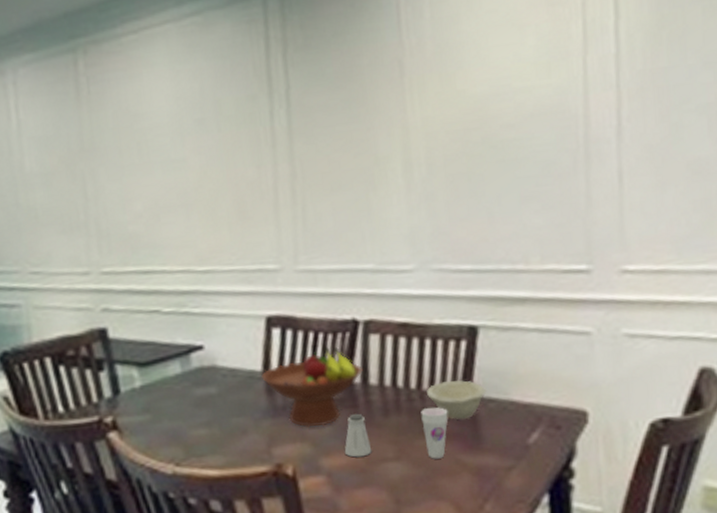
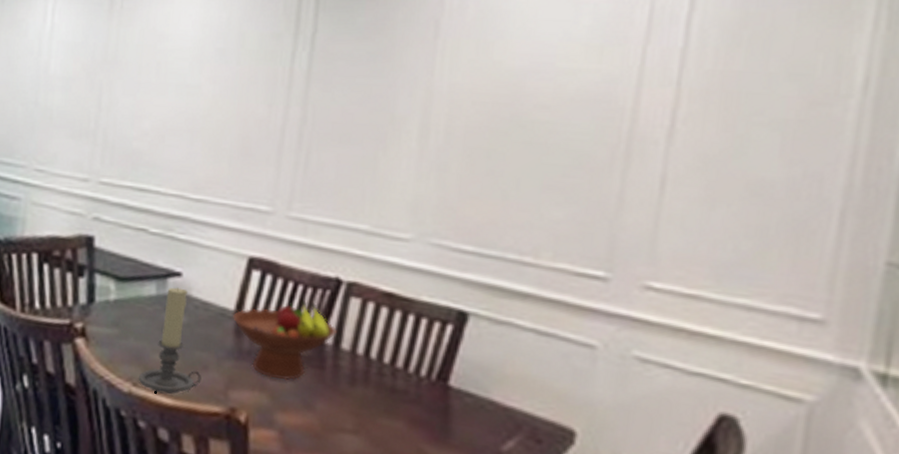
candle holder: none [179,360,243,467] -> present [138,287,202,395]
saltshaker: present [344,413,372,458] -> none [301,375,331,422]
cup: present [421,407,448,459] -> none [388,386,419,443]
bowl: present [427,379,487,420] -> none [400,363,466,409]

